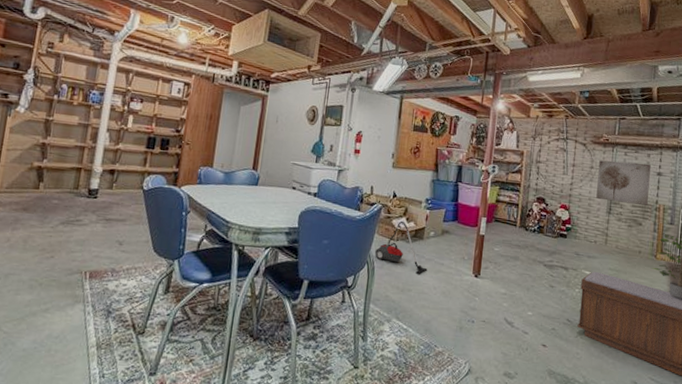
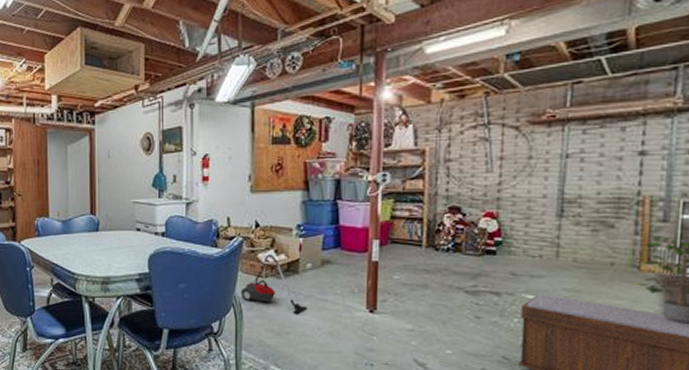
wall art: present [596,160,651,205] -> none [539,141,627,200]

